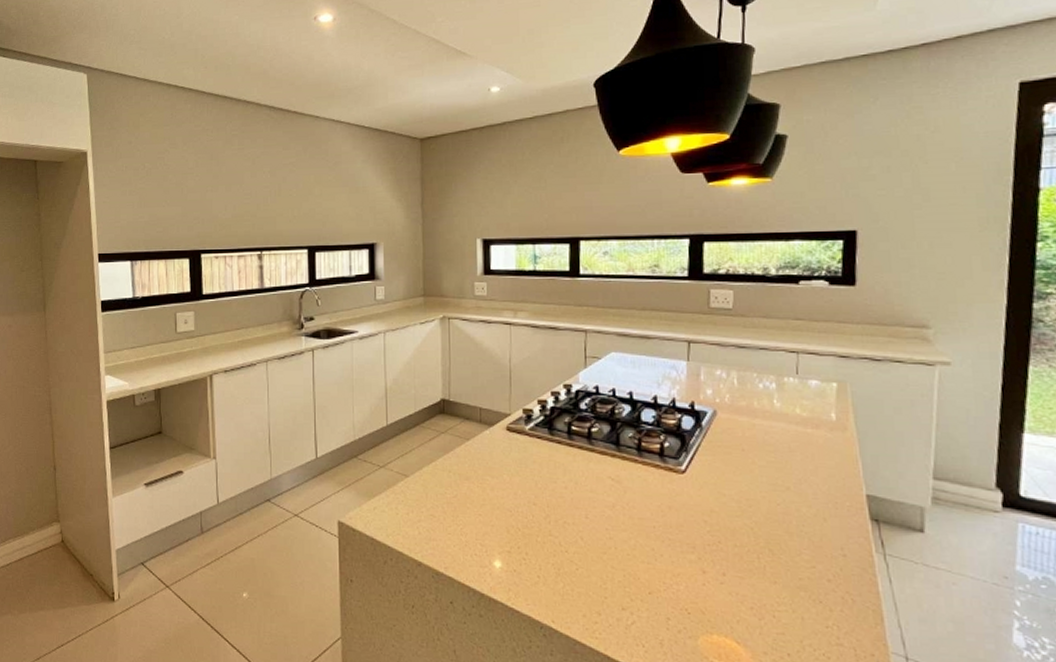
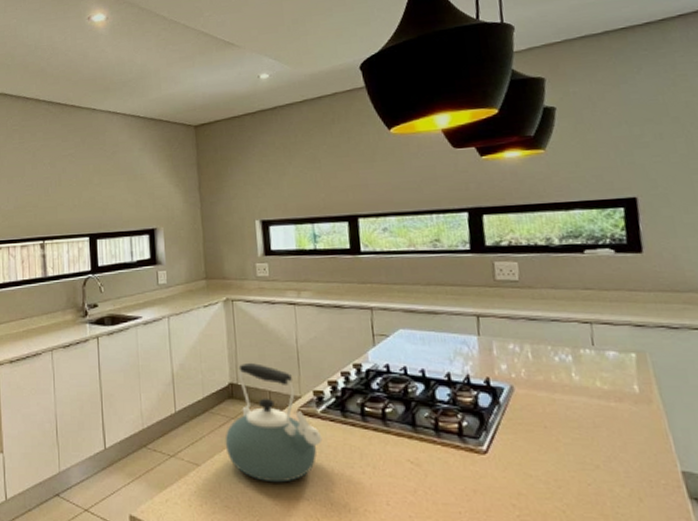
kettle: none [434,379,529,495] -> present [225,362,323,483]

